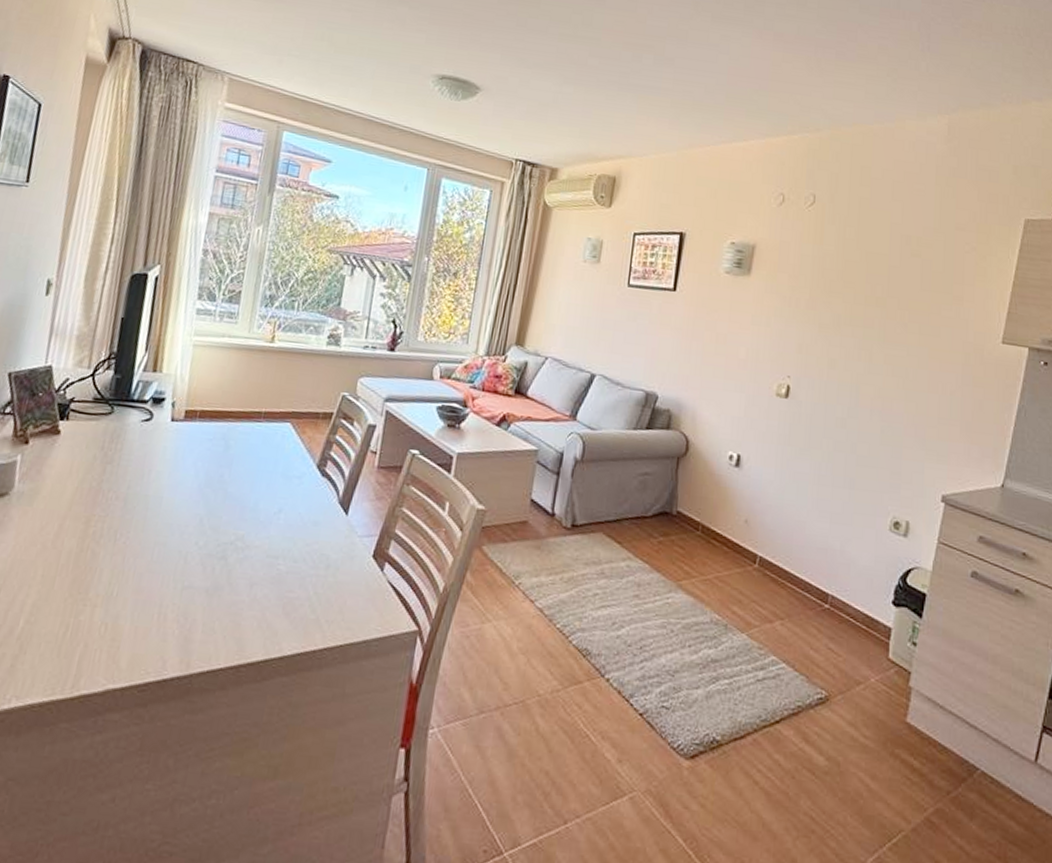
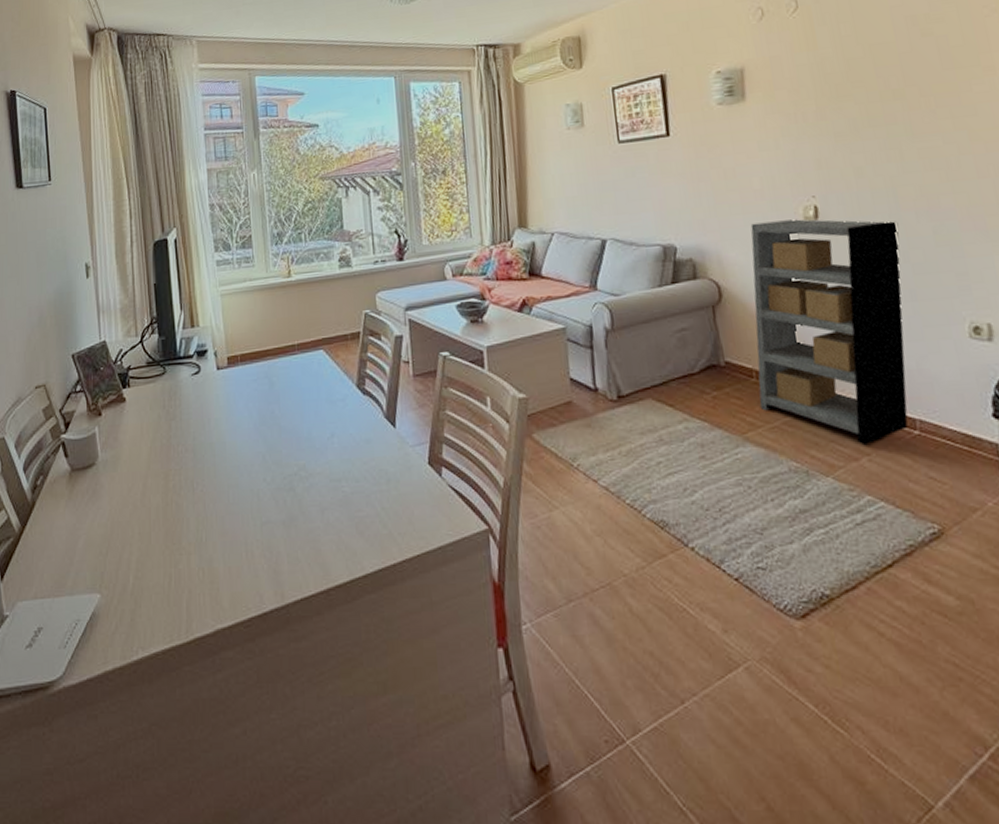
shelving unit: none [698,389,854,610] -> present [750,219,908,444]

